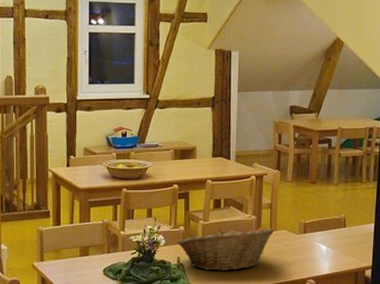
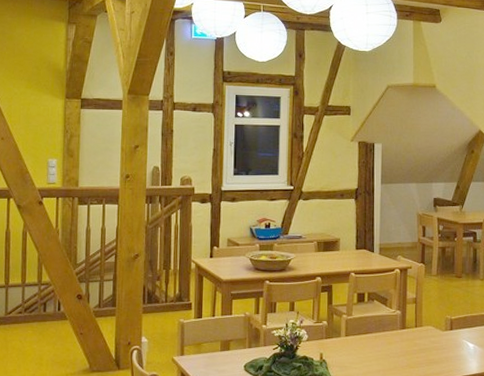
fruit basket: present [177,226,275,271] -> none [320,321,420,369]

